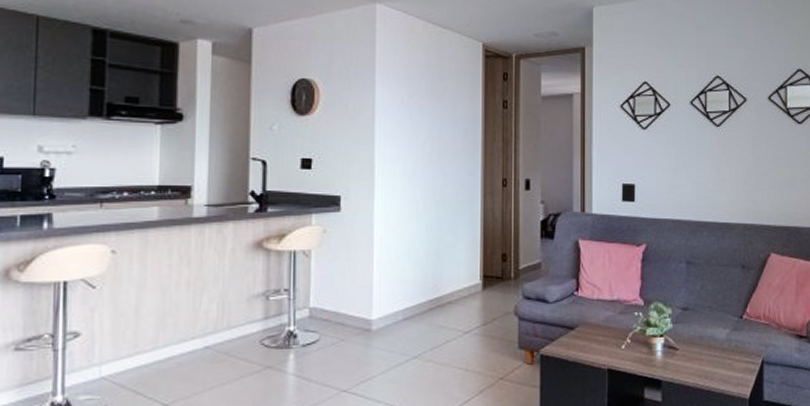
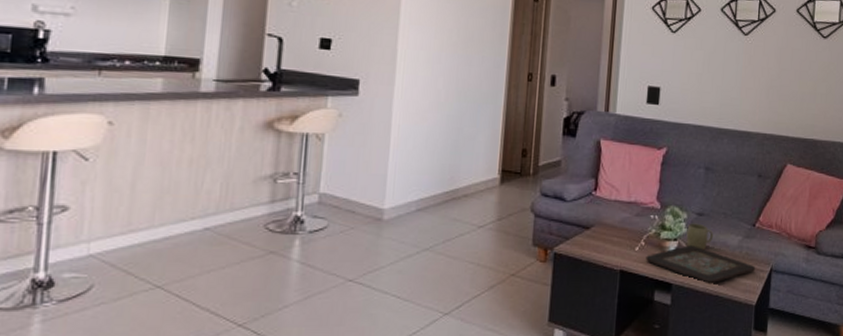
decorative tray: none [633,341,747,380] -> present [646,245,756,284]
mug: none [672,318,700,345] -> present [686,223,713,250]

